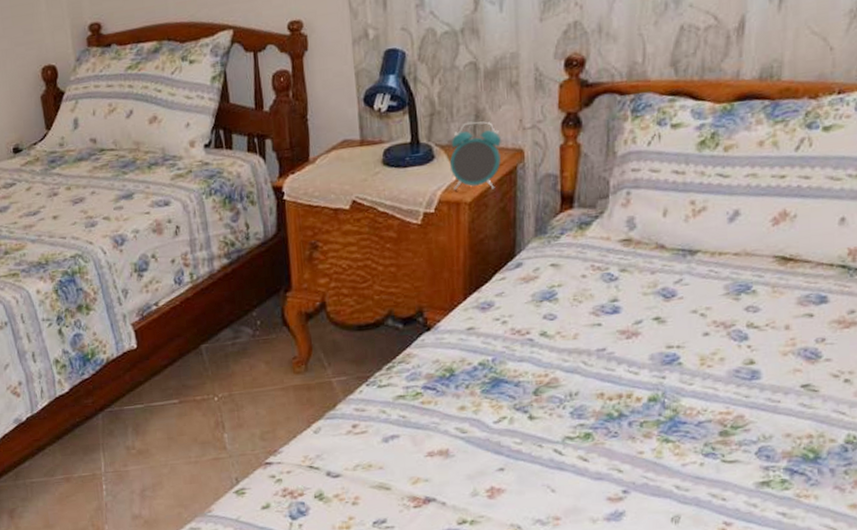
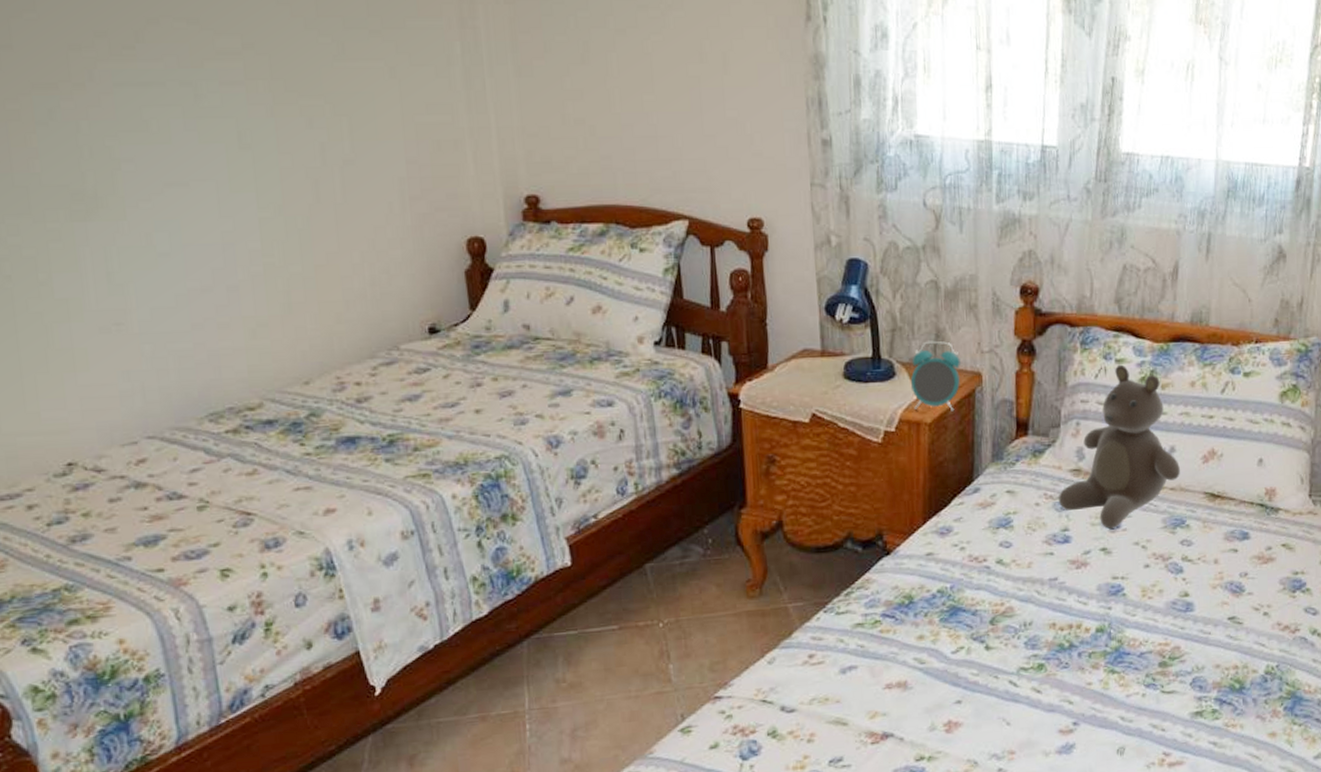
teddy bear: none [607,129,745,298] -> present [1059,364,1180,529]

